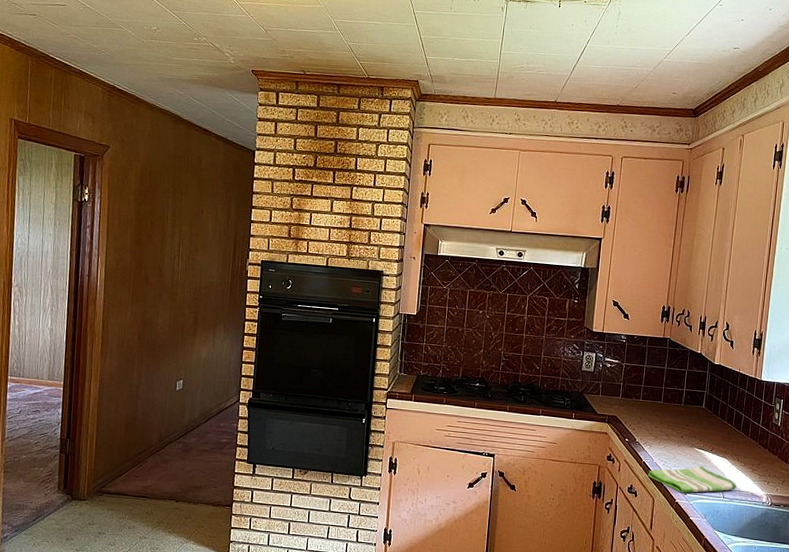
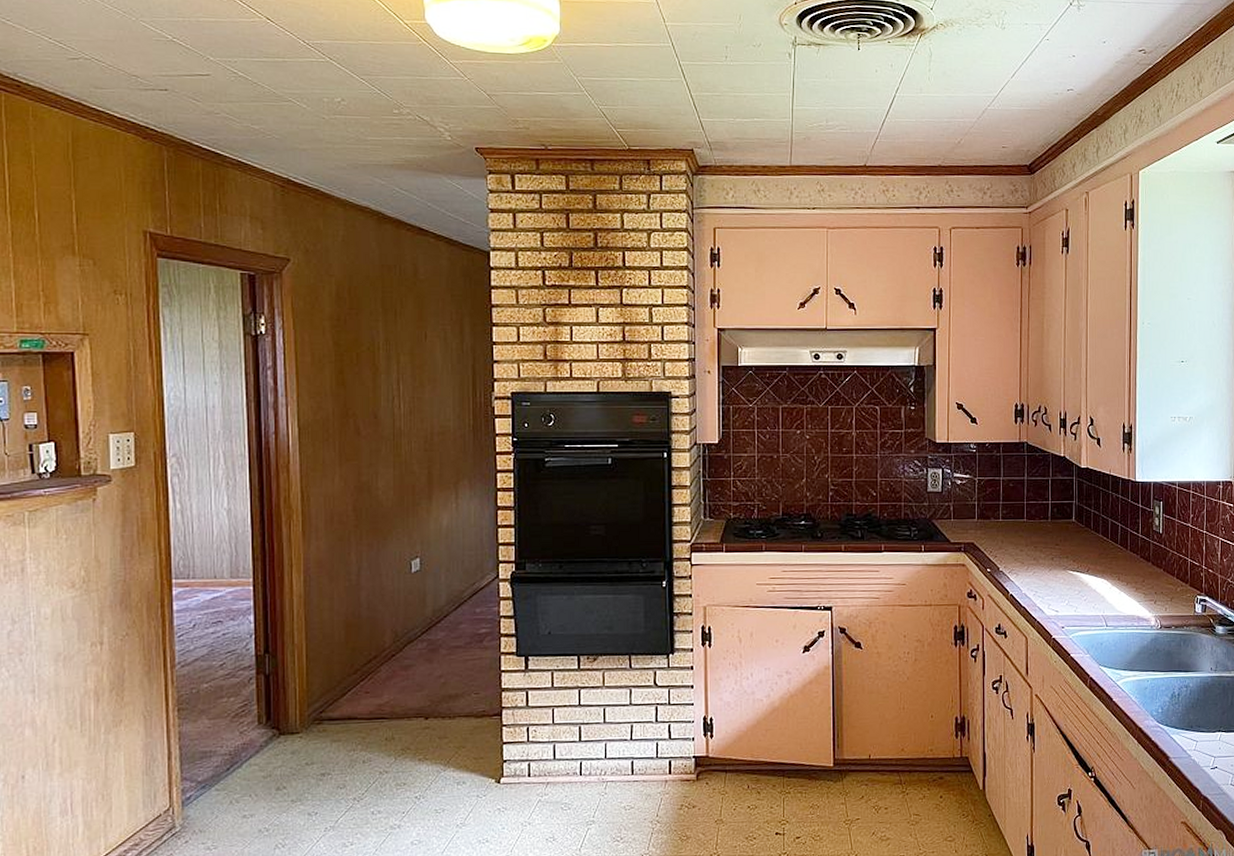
dish towel: present [648,466,737,493] -> none [1017,591,1121,627]

